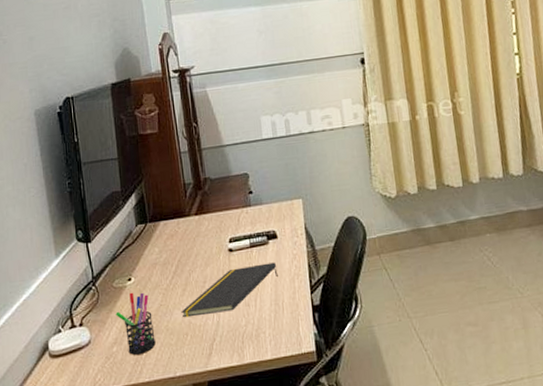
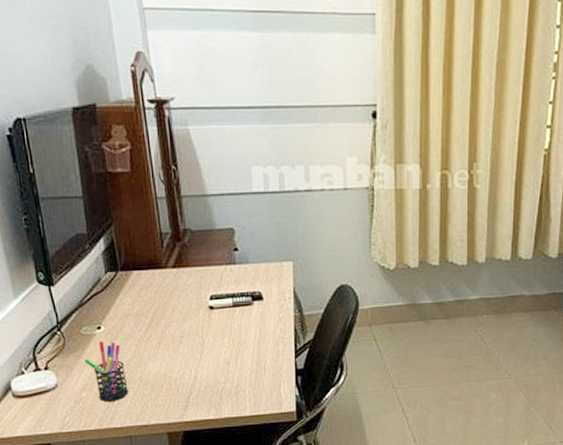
notepad: present [181,262,278,318] -> none [156,324,261,370]

